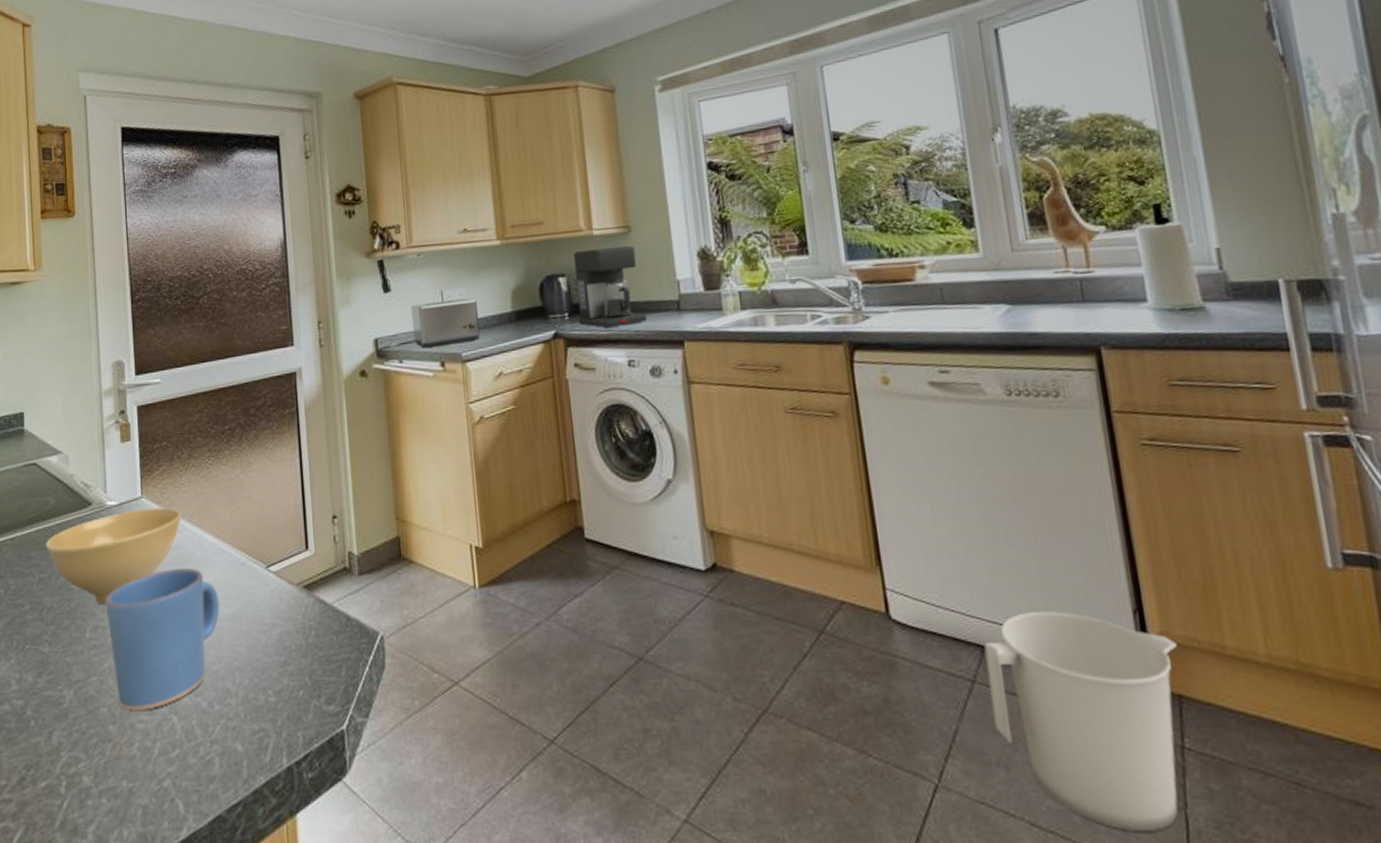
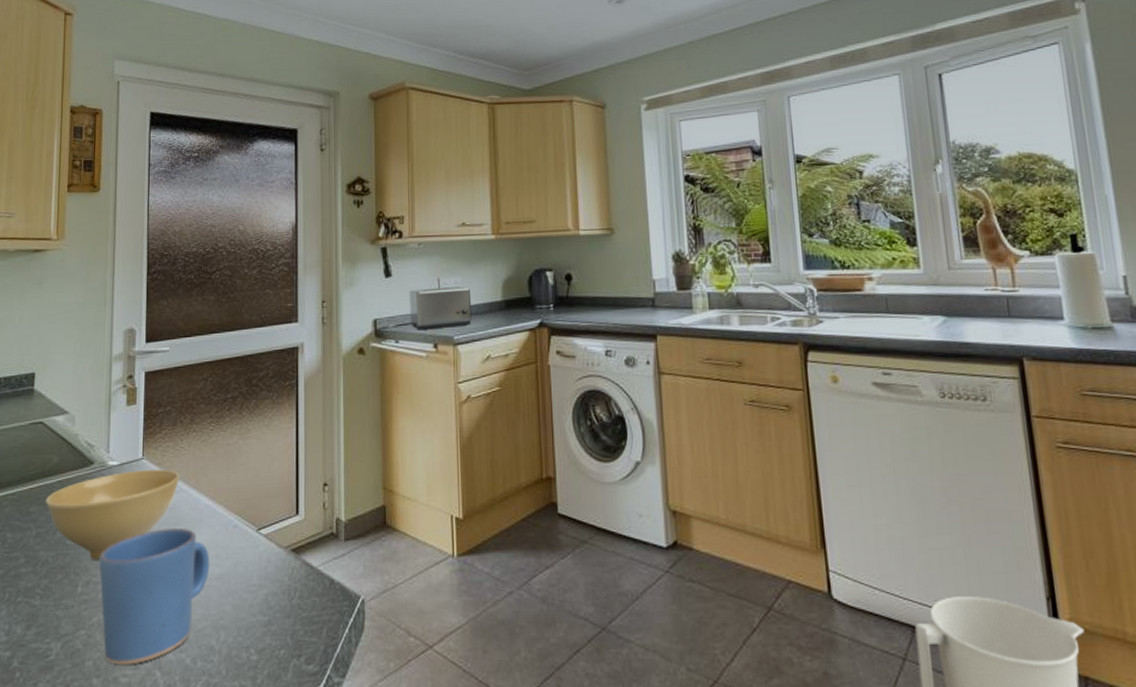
coffee maker: present [573,245,648,329] -> none [560,246,625,320]

